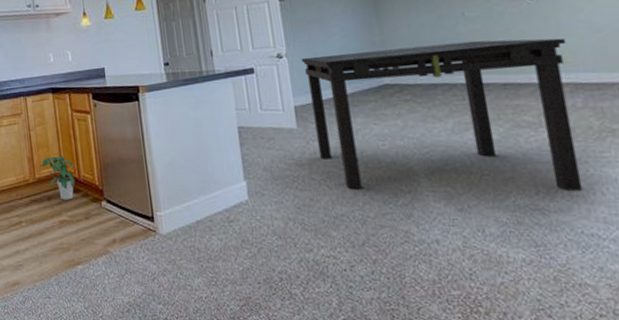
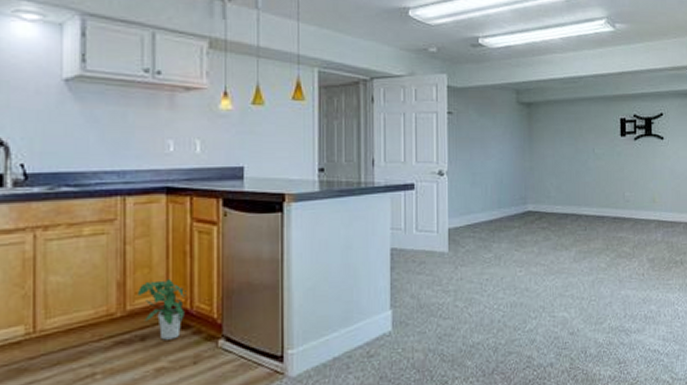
dining table: present [301,38,583,191] -> none [460,176,657,317]

